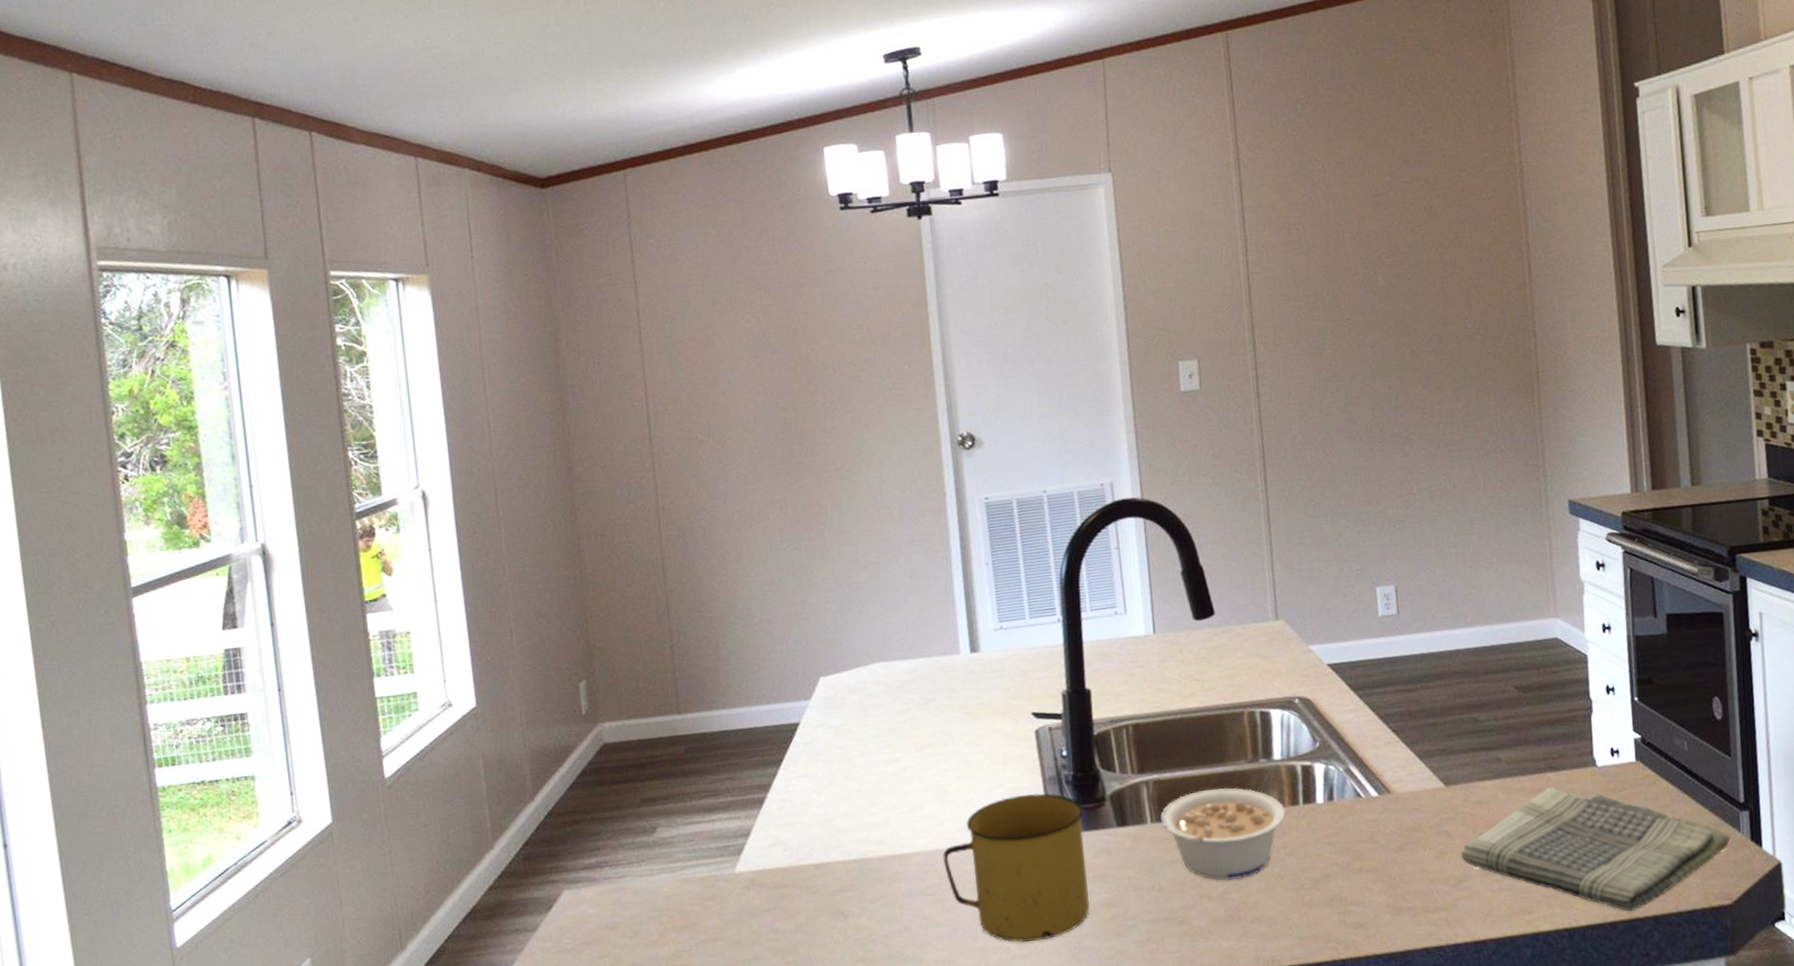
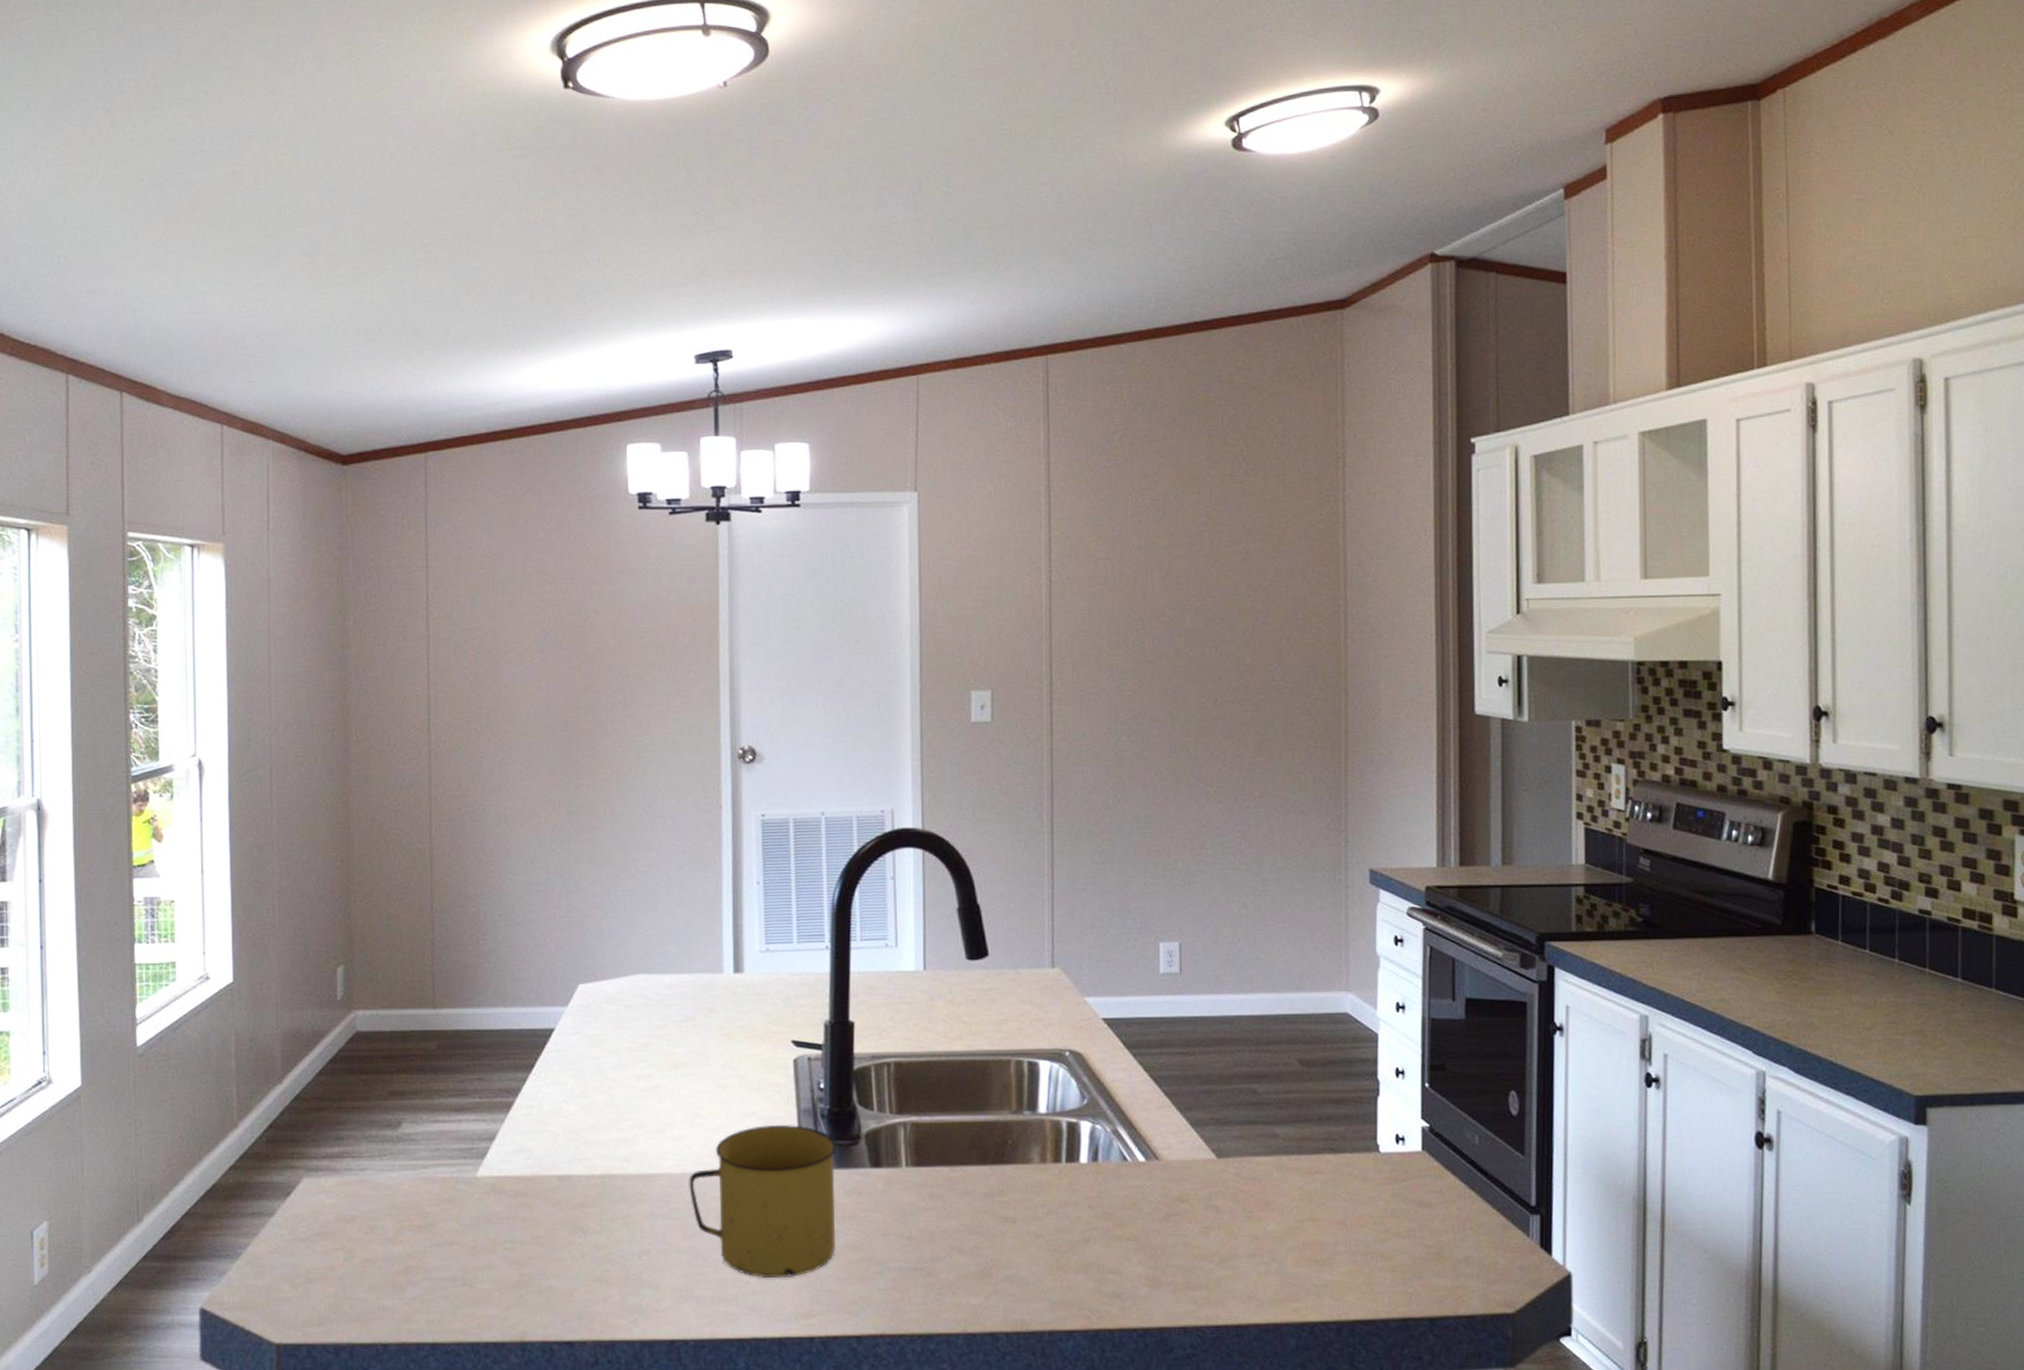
legume: present [1160,788,1286,881] -> none [915,1138,1047,1235]
dish towel: present [1461,787,1731,912] -> none [1228,1169,1518,1310]

